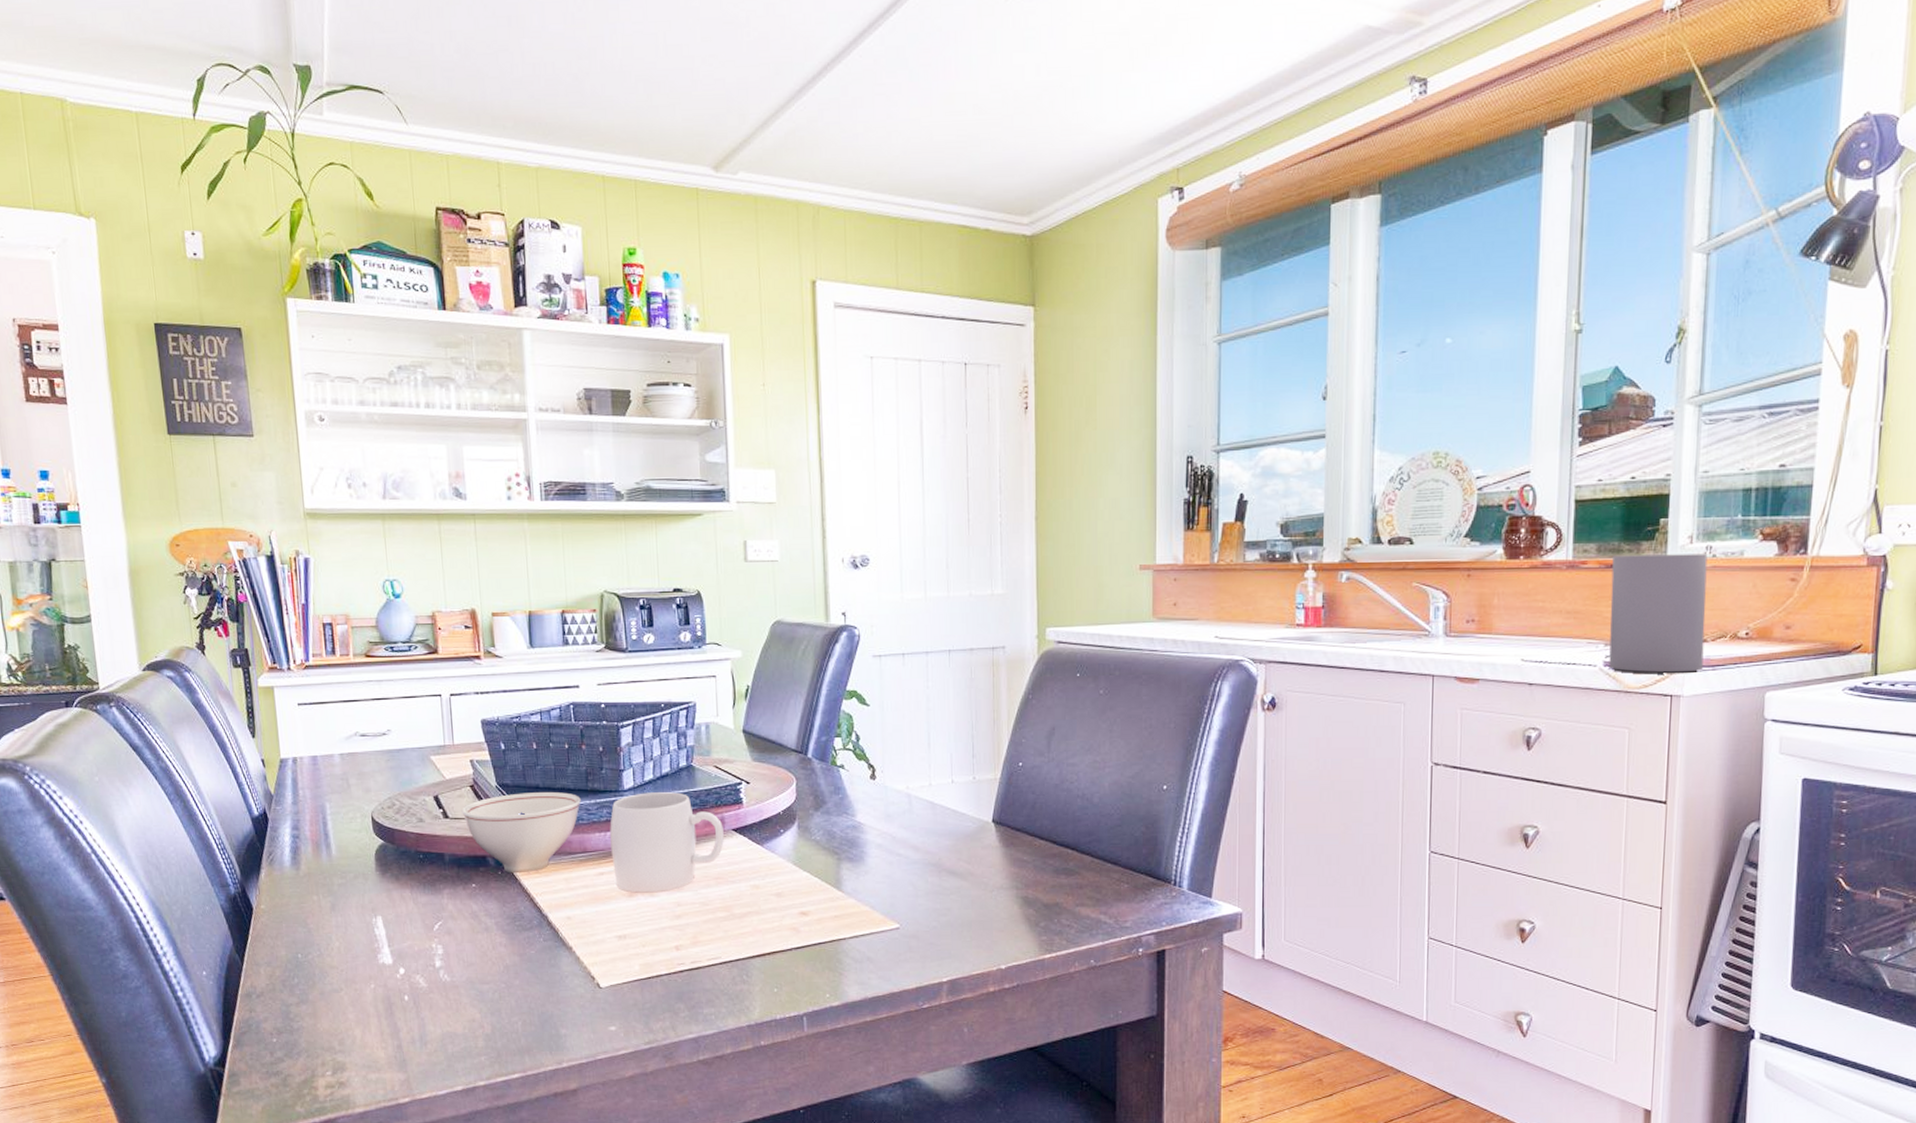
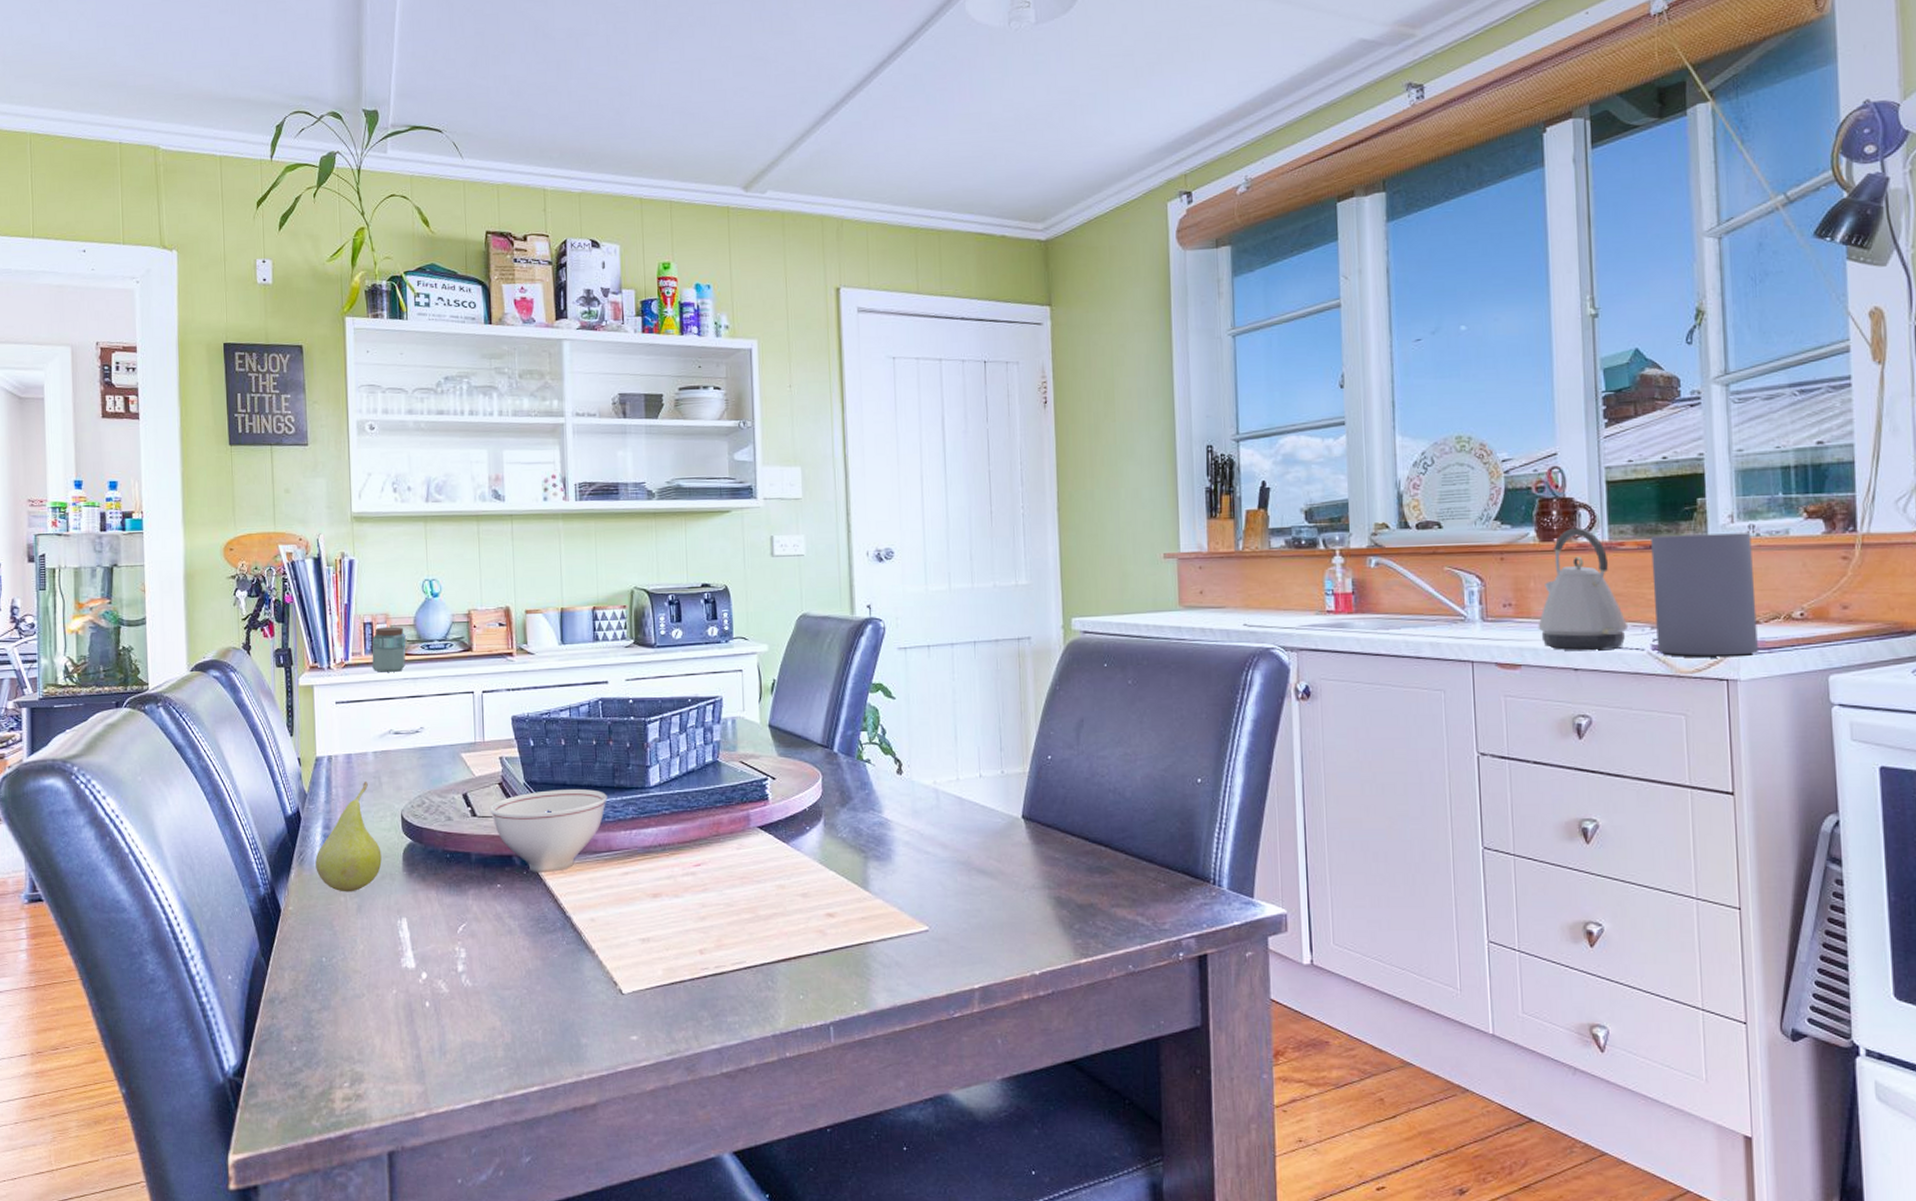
fruit: none [285,783,354,892] -> present [315,782,382,892]
peanut butter: none [333,627,369,674] -> present [372,626,406,672]
mug: present [610,792,724,894] -> none [635,789,749,895]
kettle: none [1498,546,1584,667] -> present [1538,527,1629,651]

